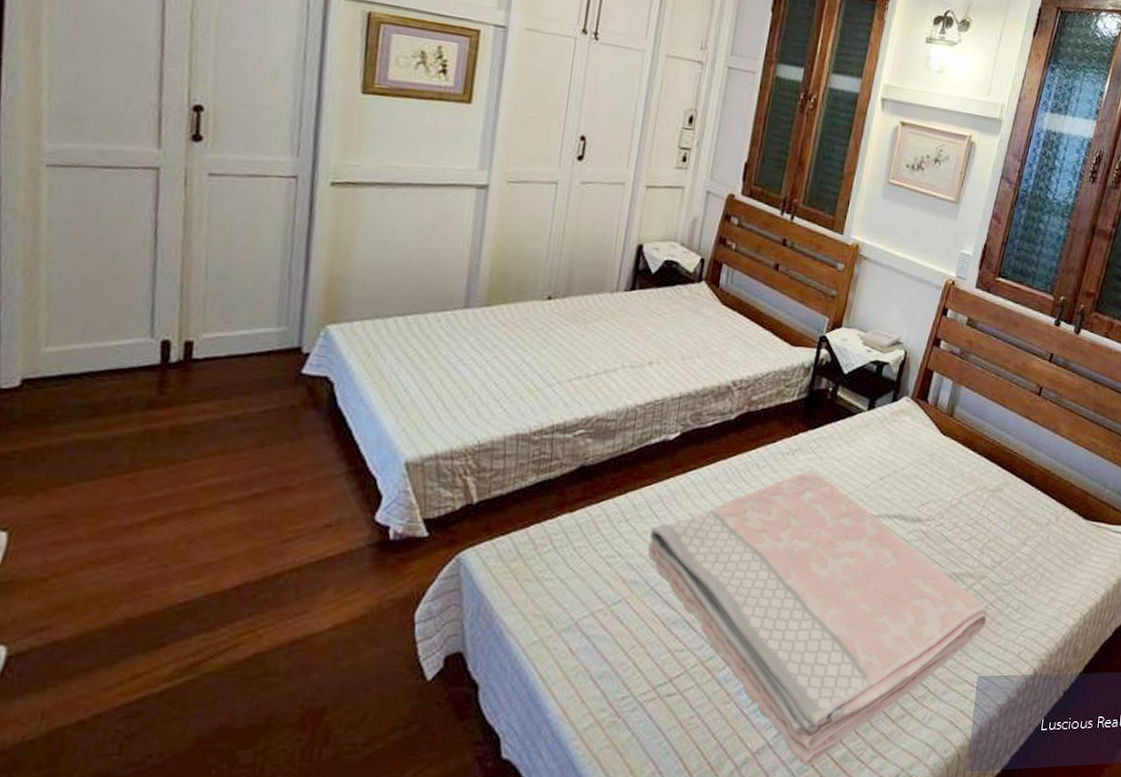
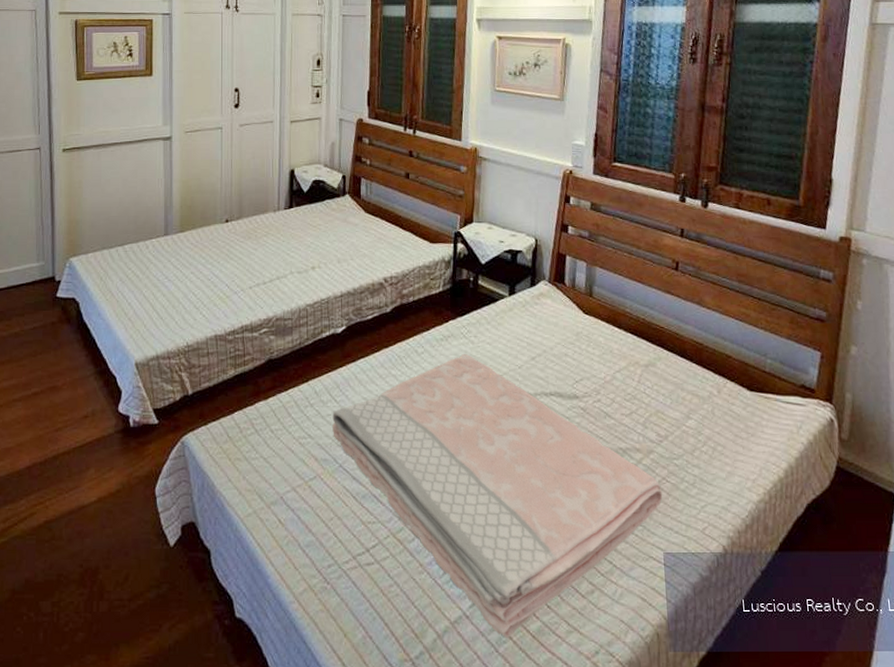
books: present [860,328,905,353] -> none [491,220,534,242]

